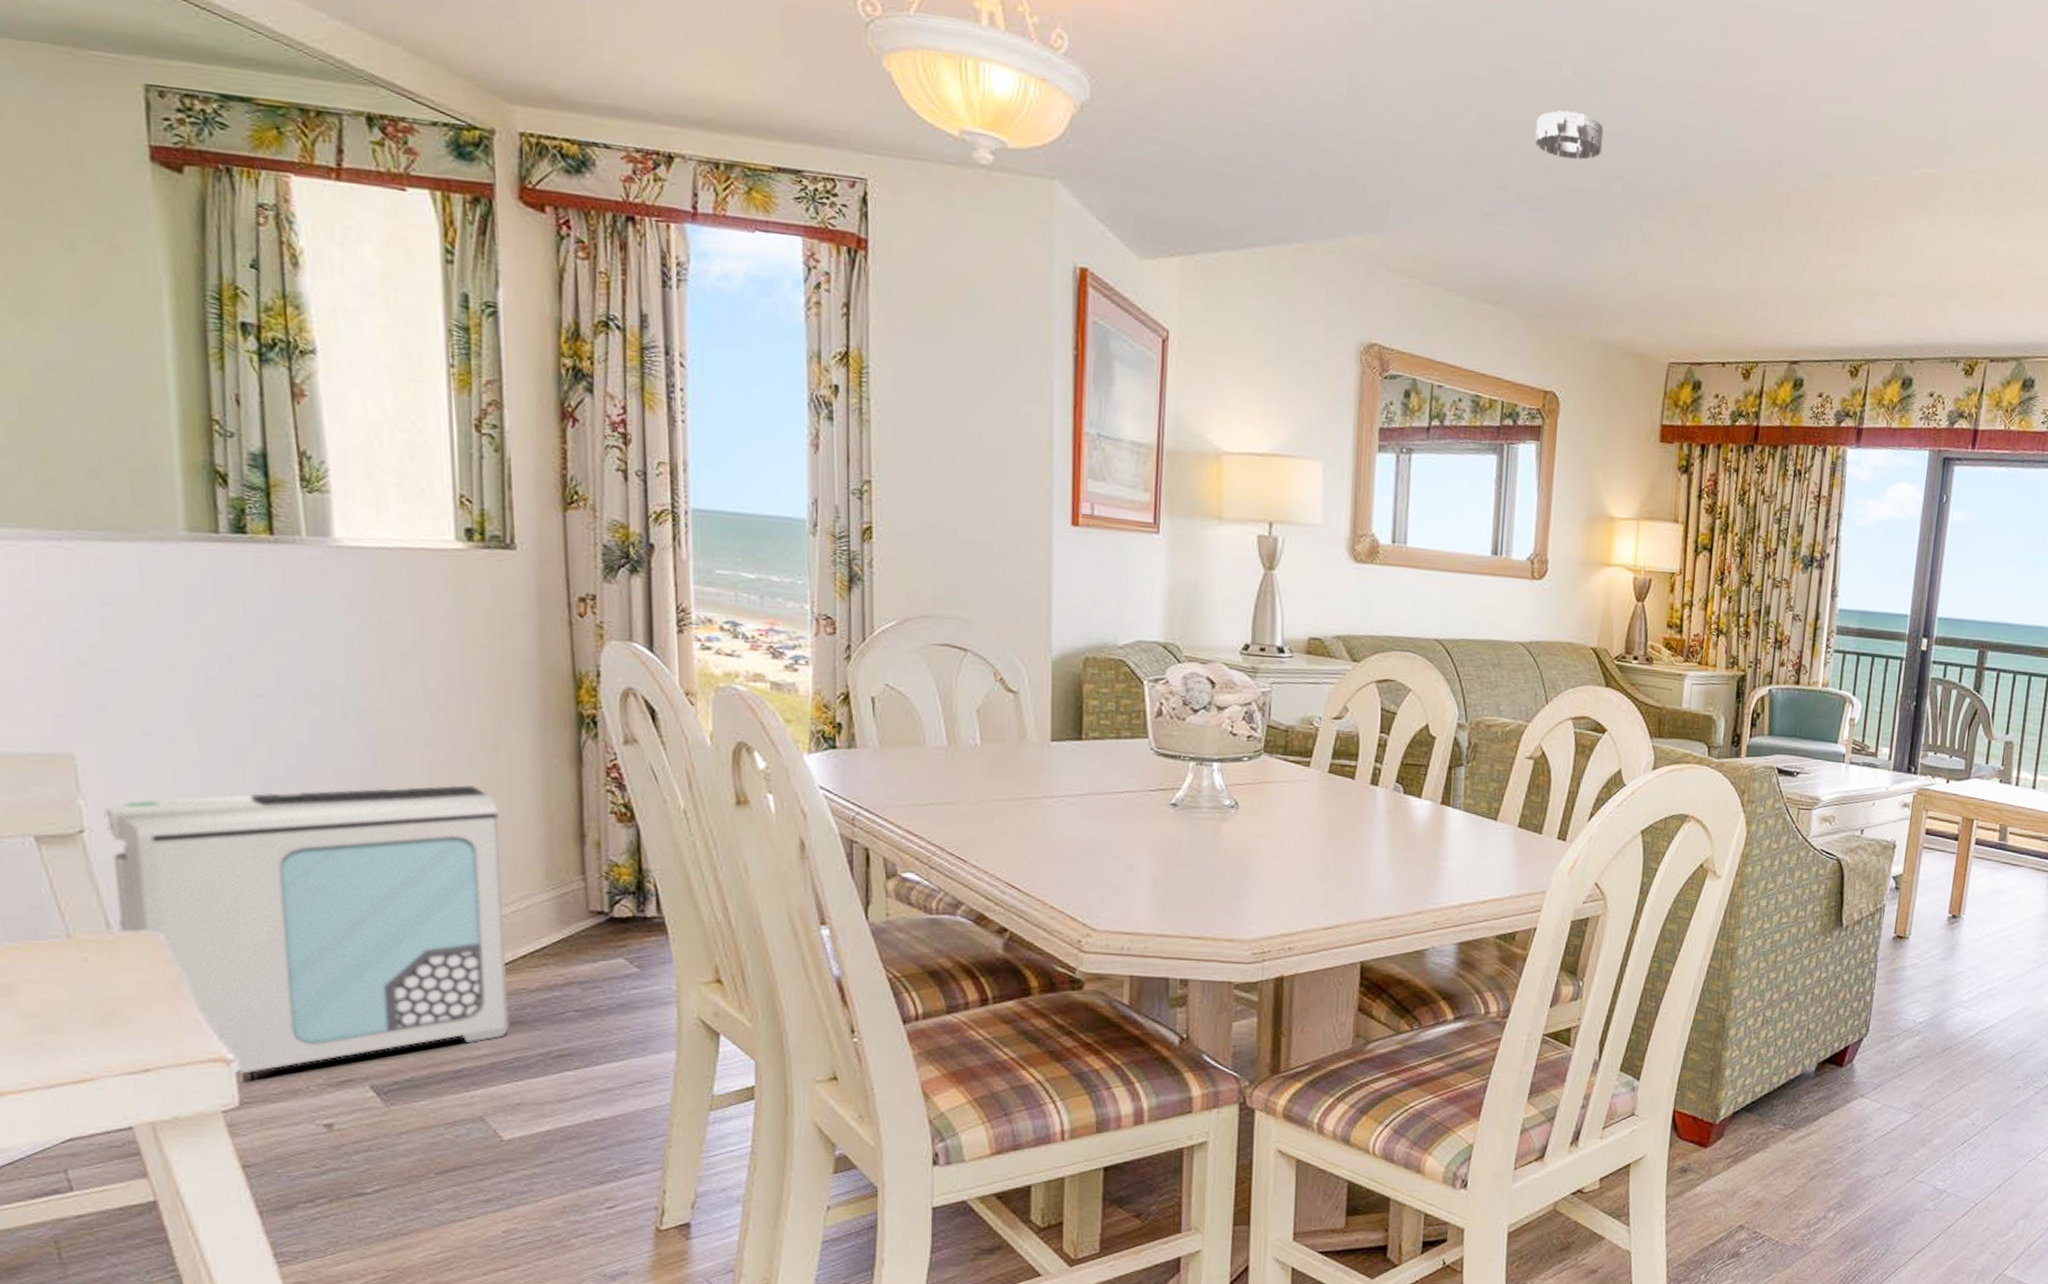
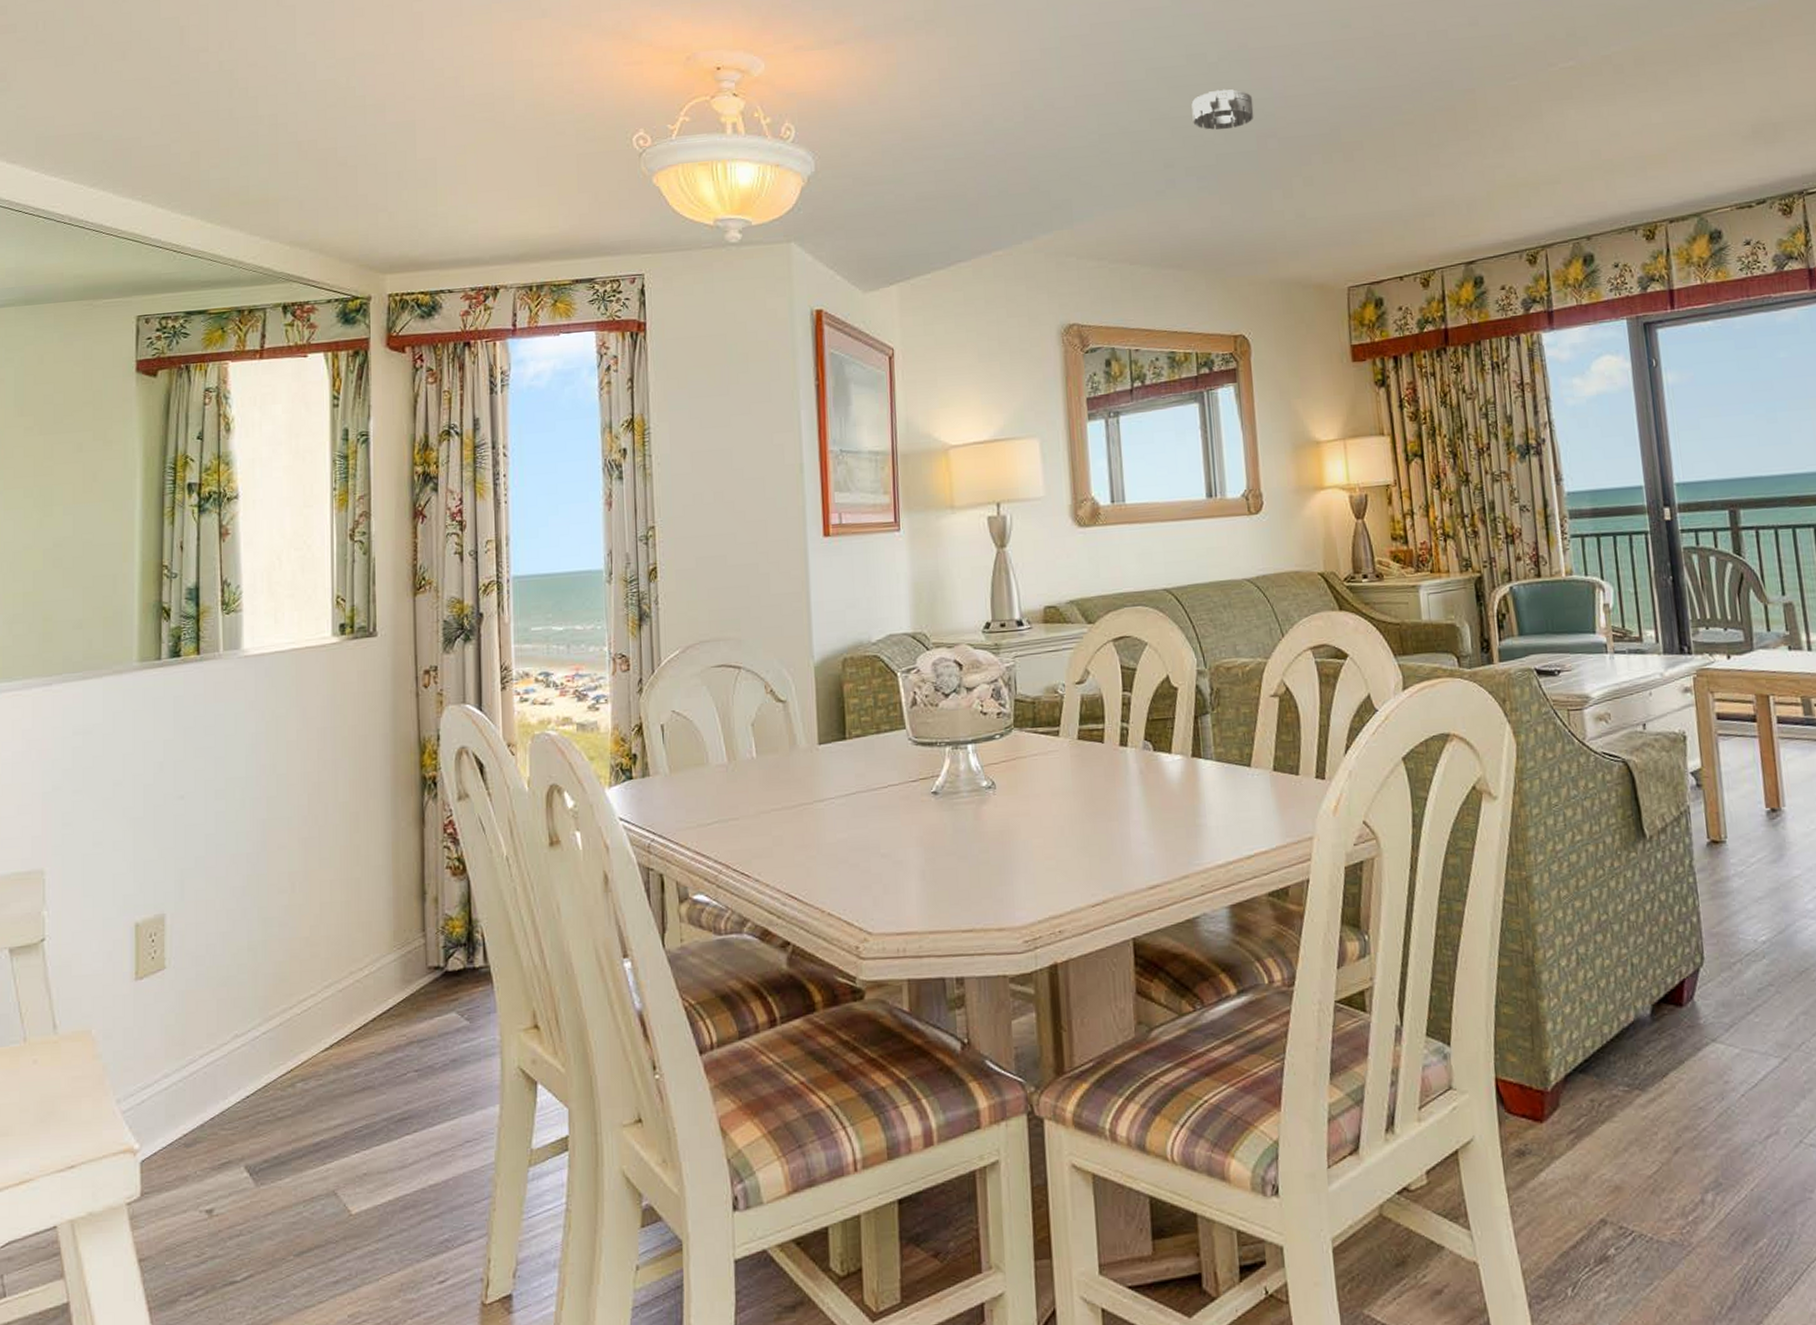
air purifier: present [103,784,510,1075] -> none [60,857,361,1165]

